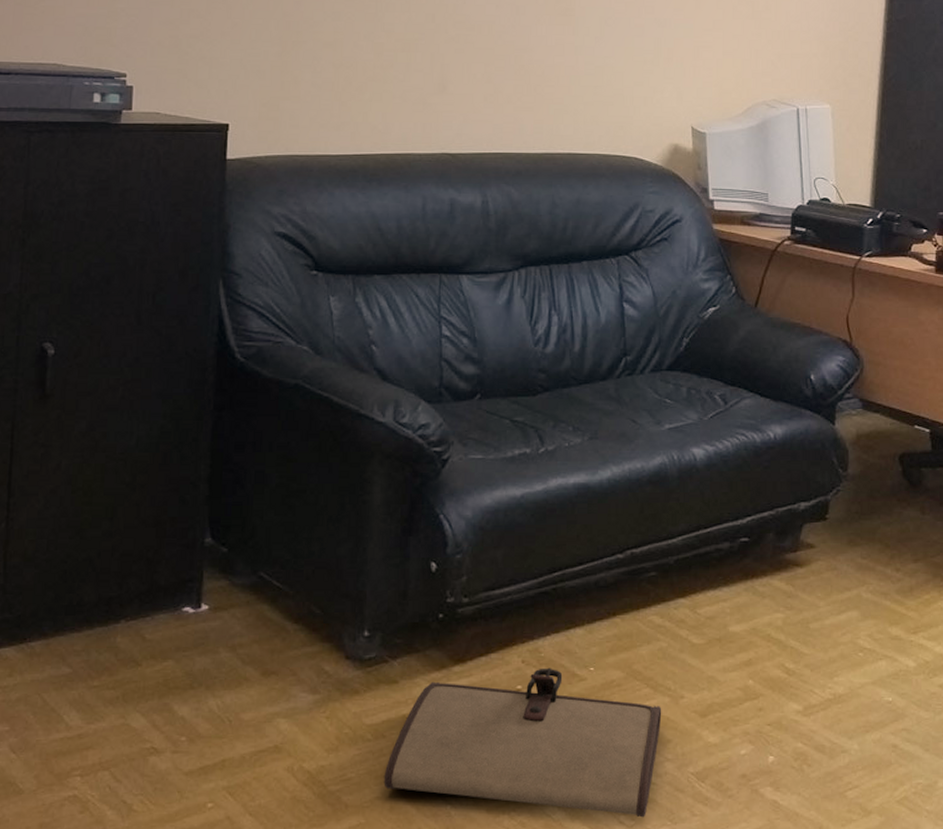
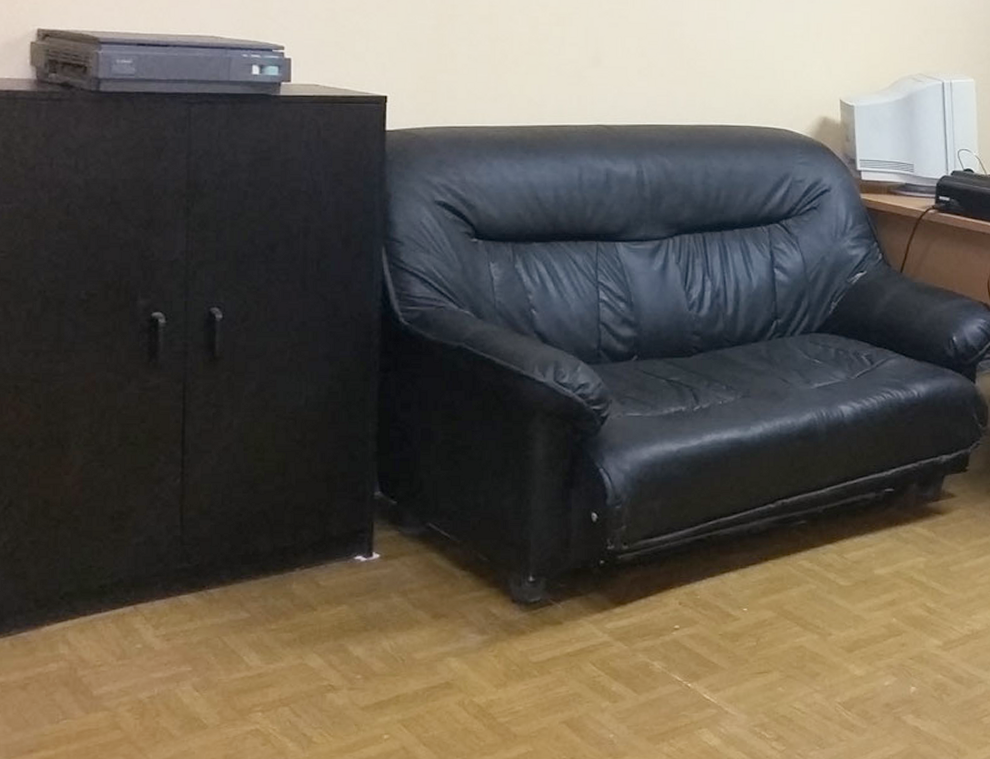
tool roll: present [383,667,662,818] -> none [550,608,811,743]

